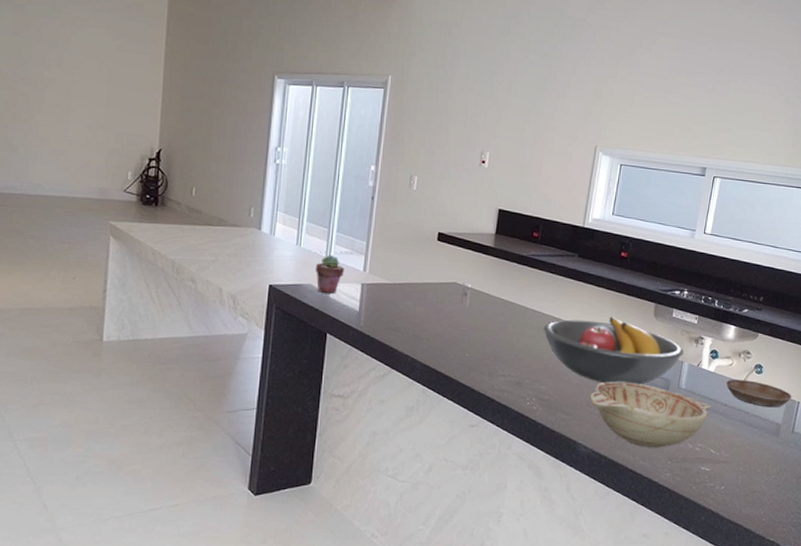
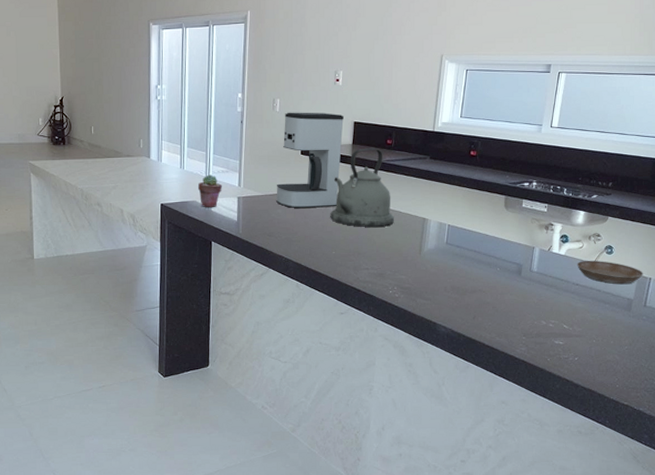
coffee maker: none [406,192,488,303] -> present [276,112,344,208]
kettle: none [466,239,537,329] -> present [330,148,395,227]
fruit bowl: present [543,317,683,385] -> none [401,211,534,271]
decorative bowl: present [590,381,711,448] -> none [447,268,563,326]

